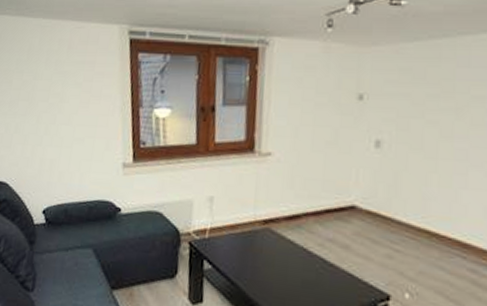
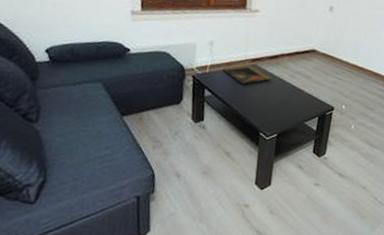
decorative tray: none [225,228,290,256] -> present [222,64,271,85]

